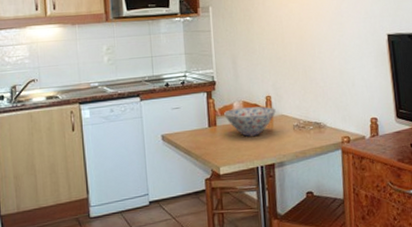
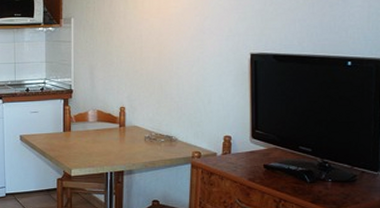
bowl: present [223,106,276,137] -> none [78,115,129,143]

